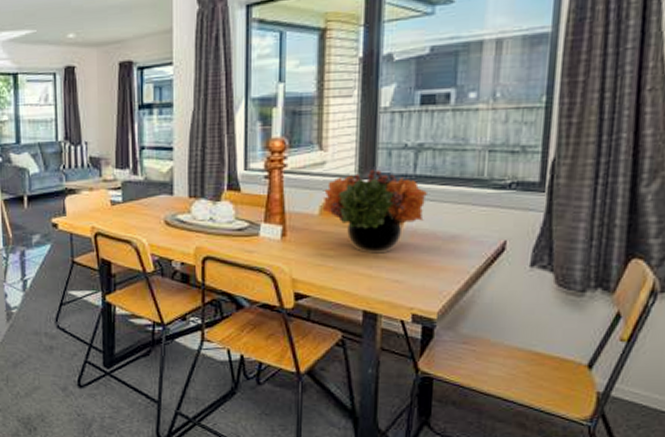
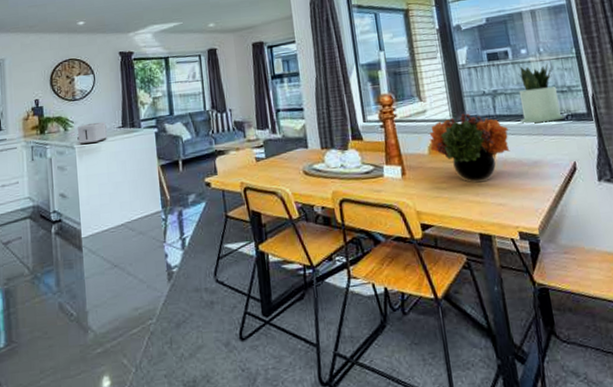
planter: none [445,113,508,190] -> present [518,63,565,124]

